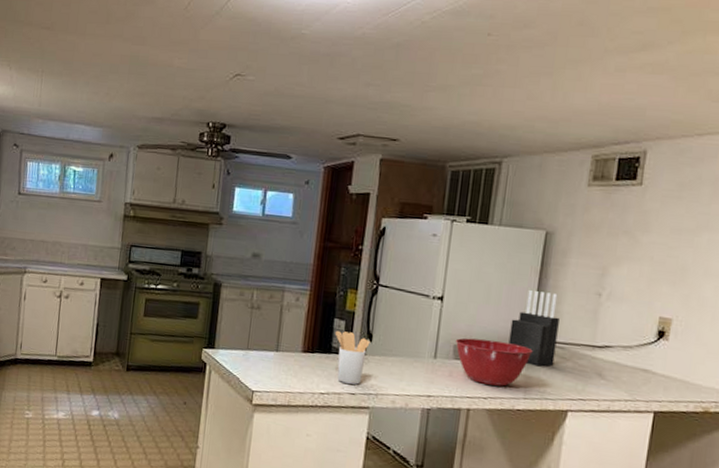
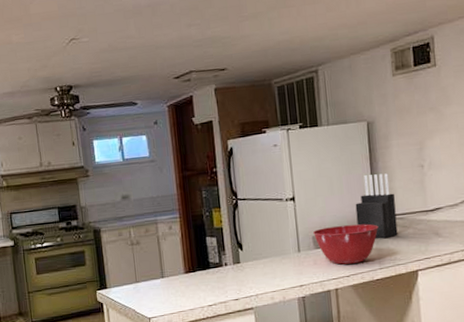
utensil holder: present [334,330,370,385] -> none [209,246,242,292]

